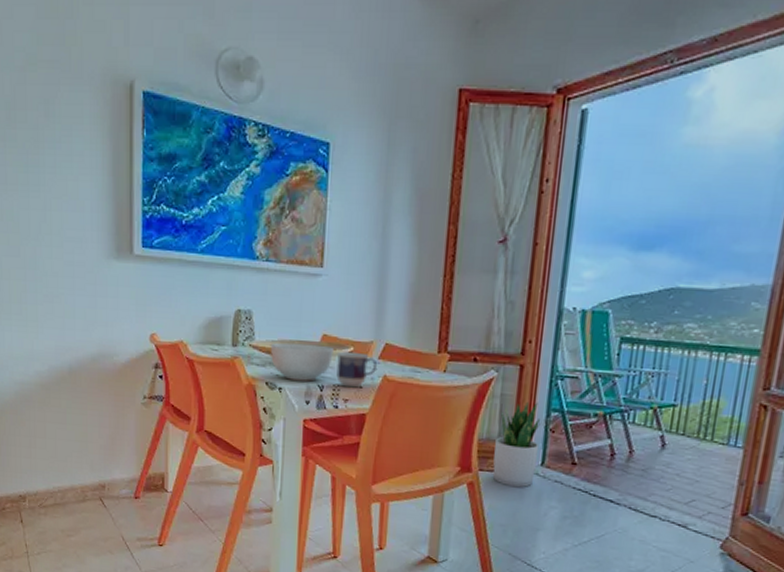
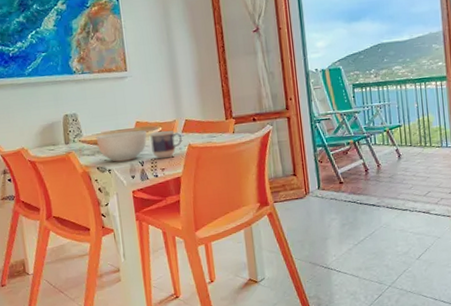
planter: present [492,401,541,488] -> none [280,142,315,210]

